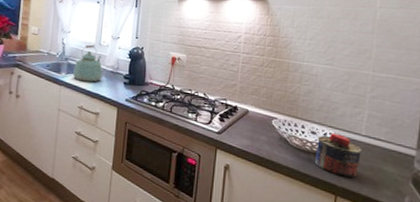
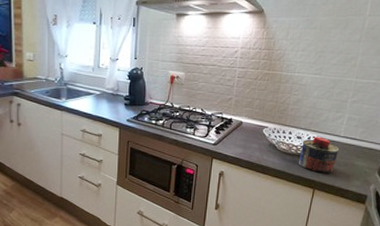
kettle: present [72,44,103,82] -> none [72,68,103,106]

